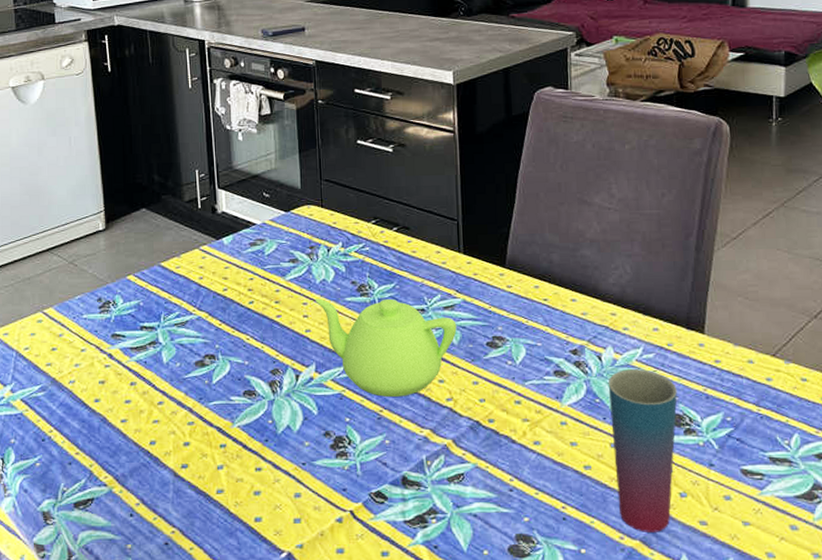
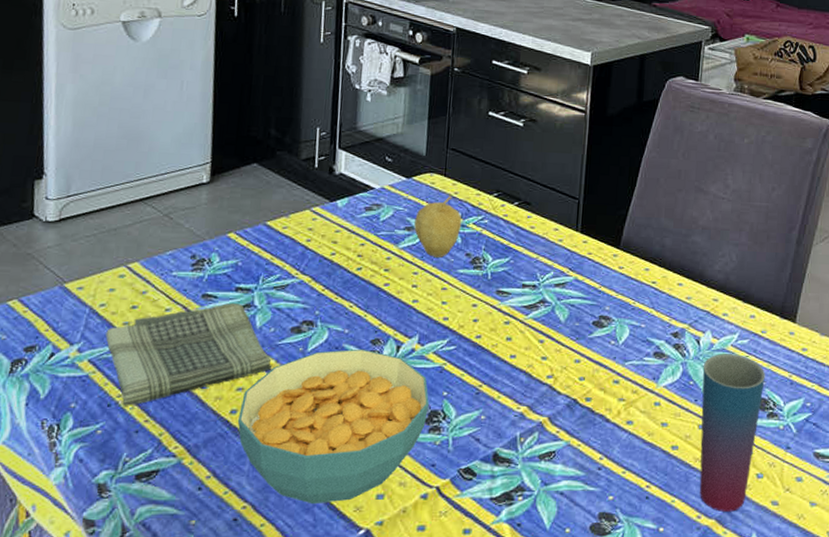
dish towel: none [33,340,183,440] -> present [105,302,273,406]
cereal bowl: none [157,379,333,529] -> present [237,348,429,505]
fruit: none [298,225,344,287] -> present [414,195,462,258]
teapot: present [315,298,457,397] -> none [426,269,566,372]

